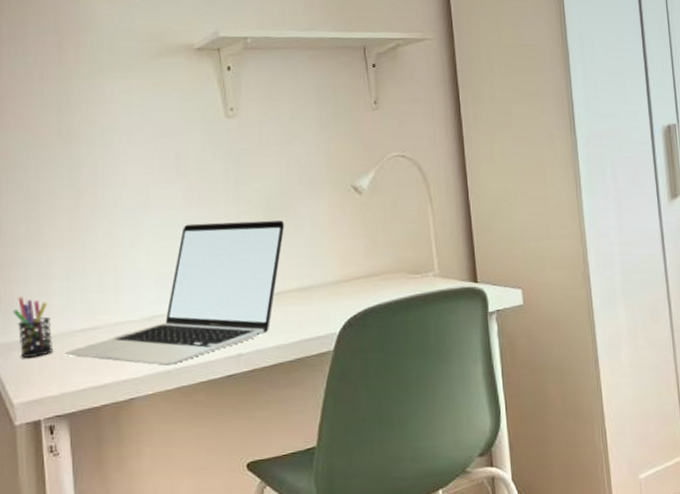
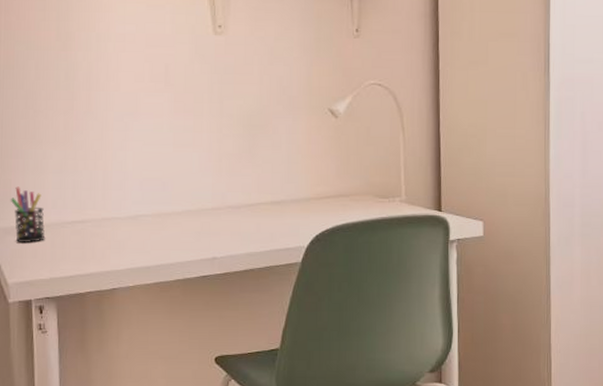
laptop: present [65,220,285,366] -> none [56,132,263,261]

